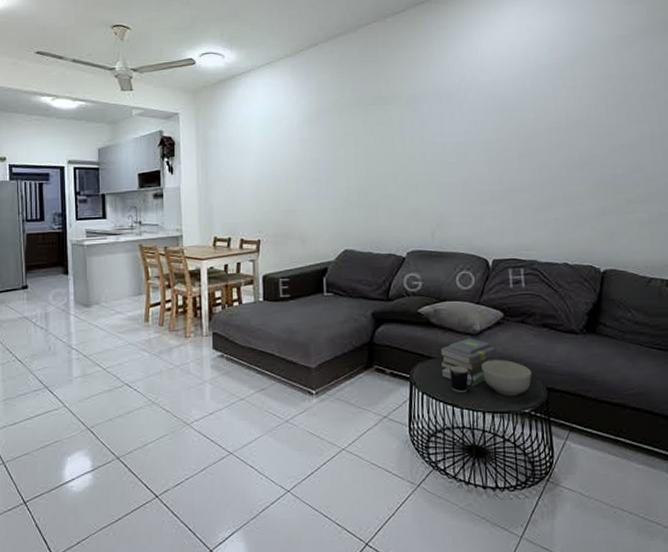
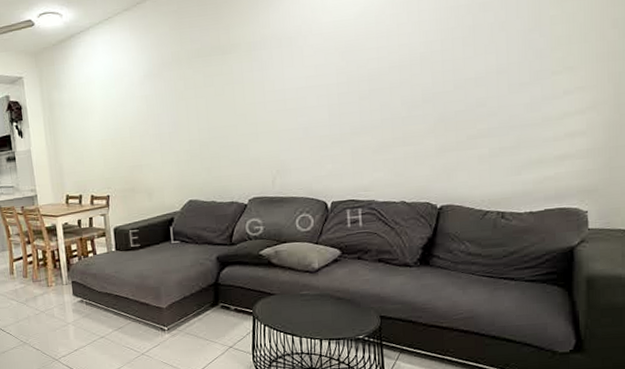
books: present [440,338,496,386] -> none [281,275,333,318]
mug: present [450,365,474,393] -> none [289,300,312,324]
bowl: present [481,359,532,397] -> none [319,293,367,326]

